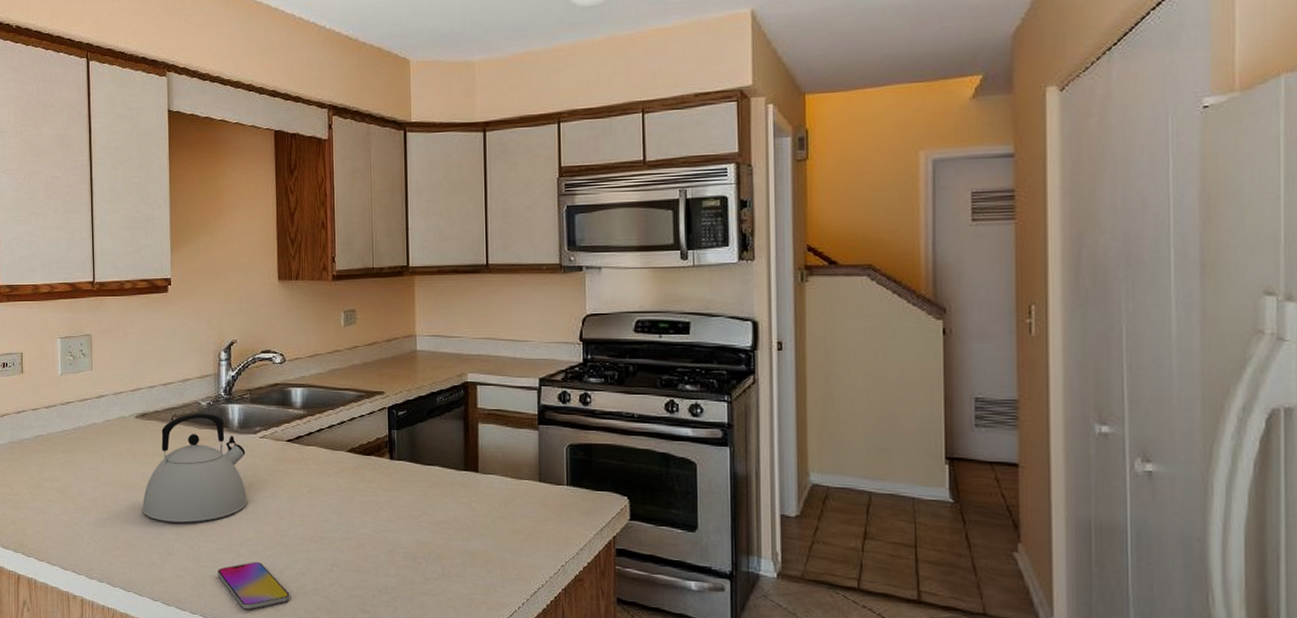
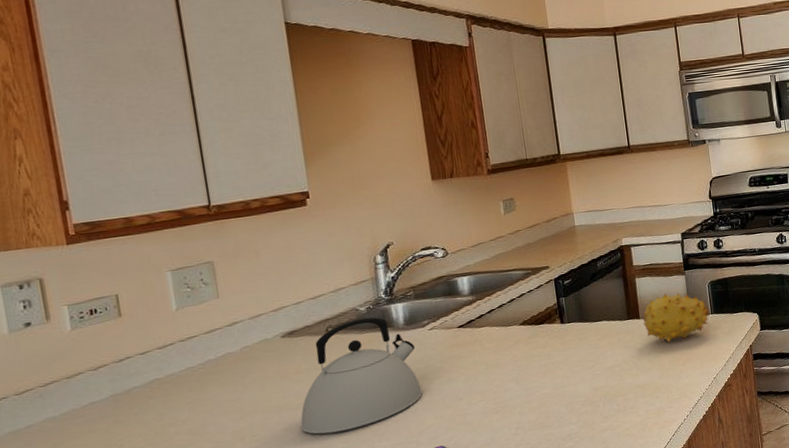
fruit: none [481,448,565,511] -> present [643,292,710,344]

